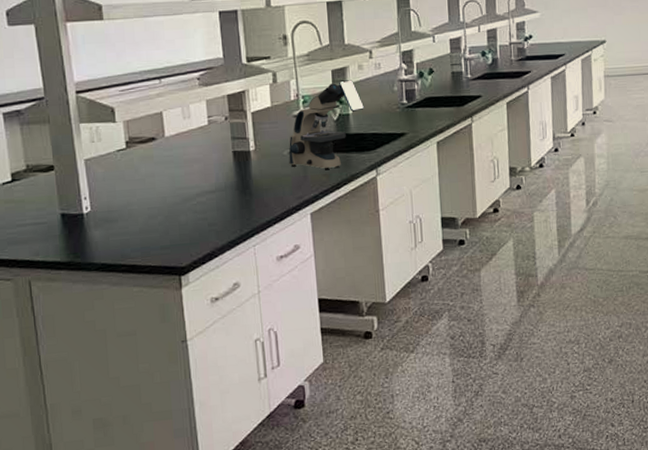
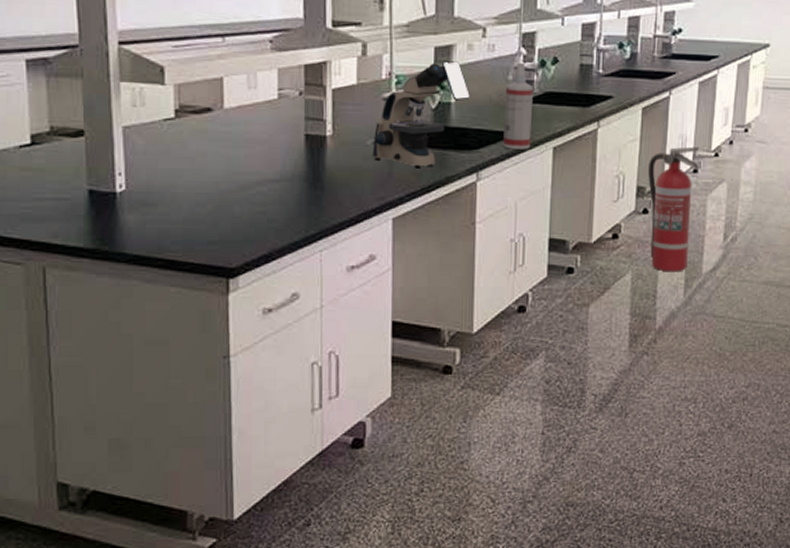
spray bottle: none [392,75,418,147] -> present [503,62,534,150]
fire extinguisher: none [516,130,560,236] -> present [647,146,700,272]

